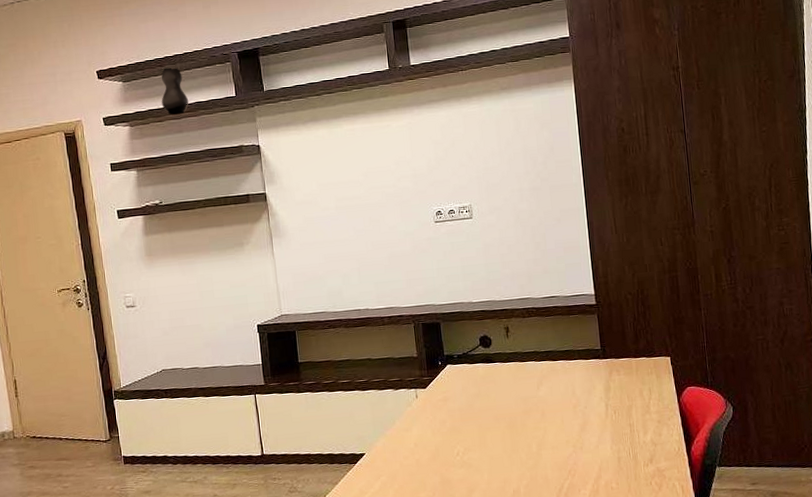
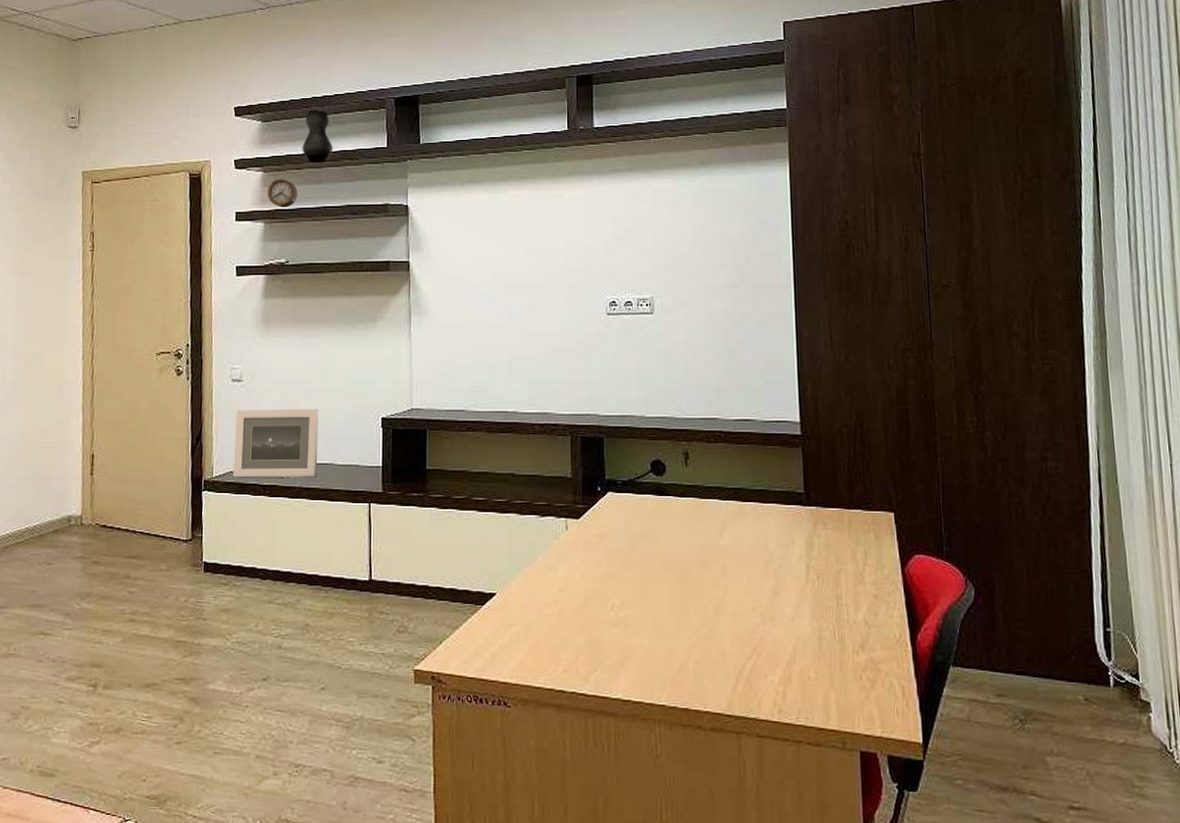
picture frame: none [133,323,209,387] -> present [232,408,319,478]
clock: none [135,130,163,157] -> present [267,178,298,208]

